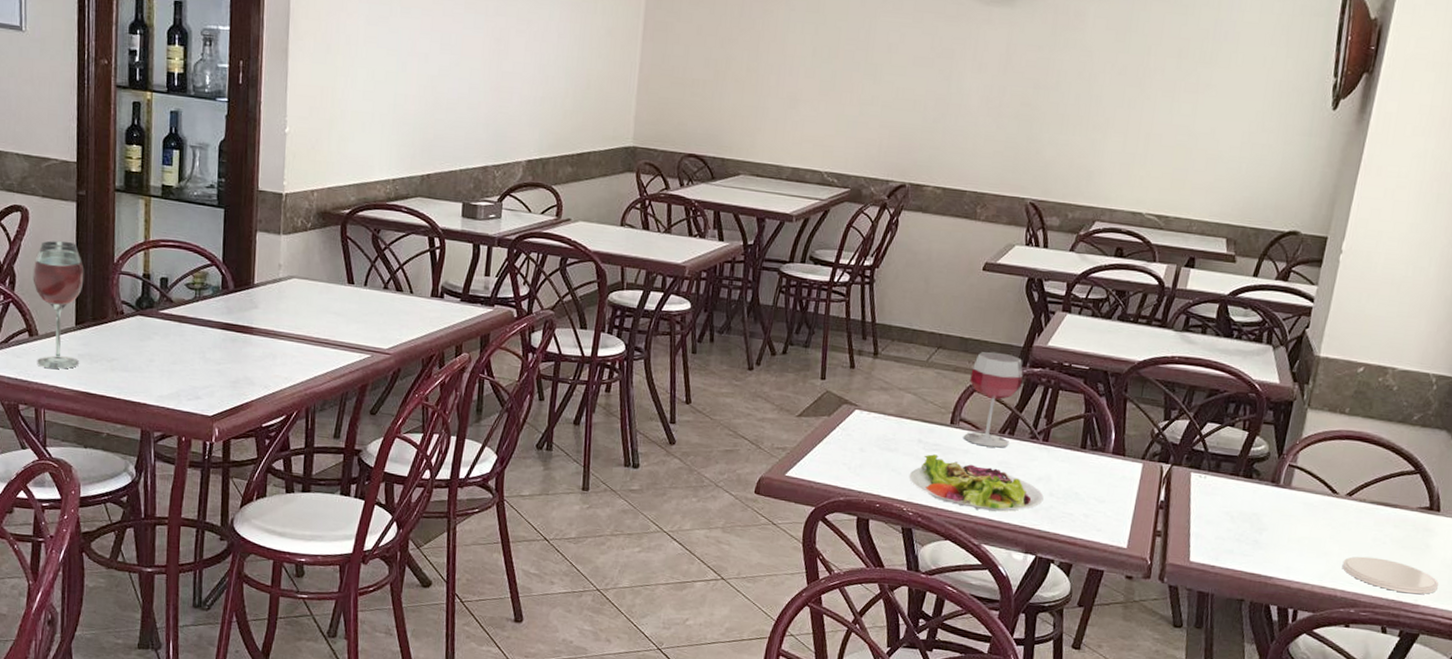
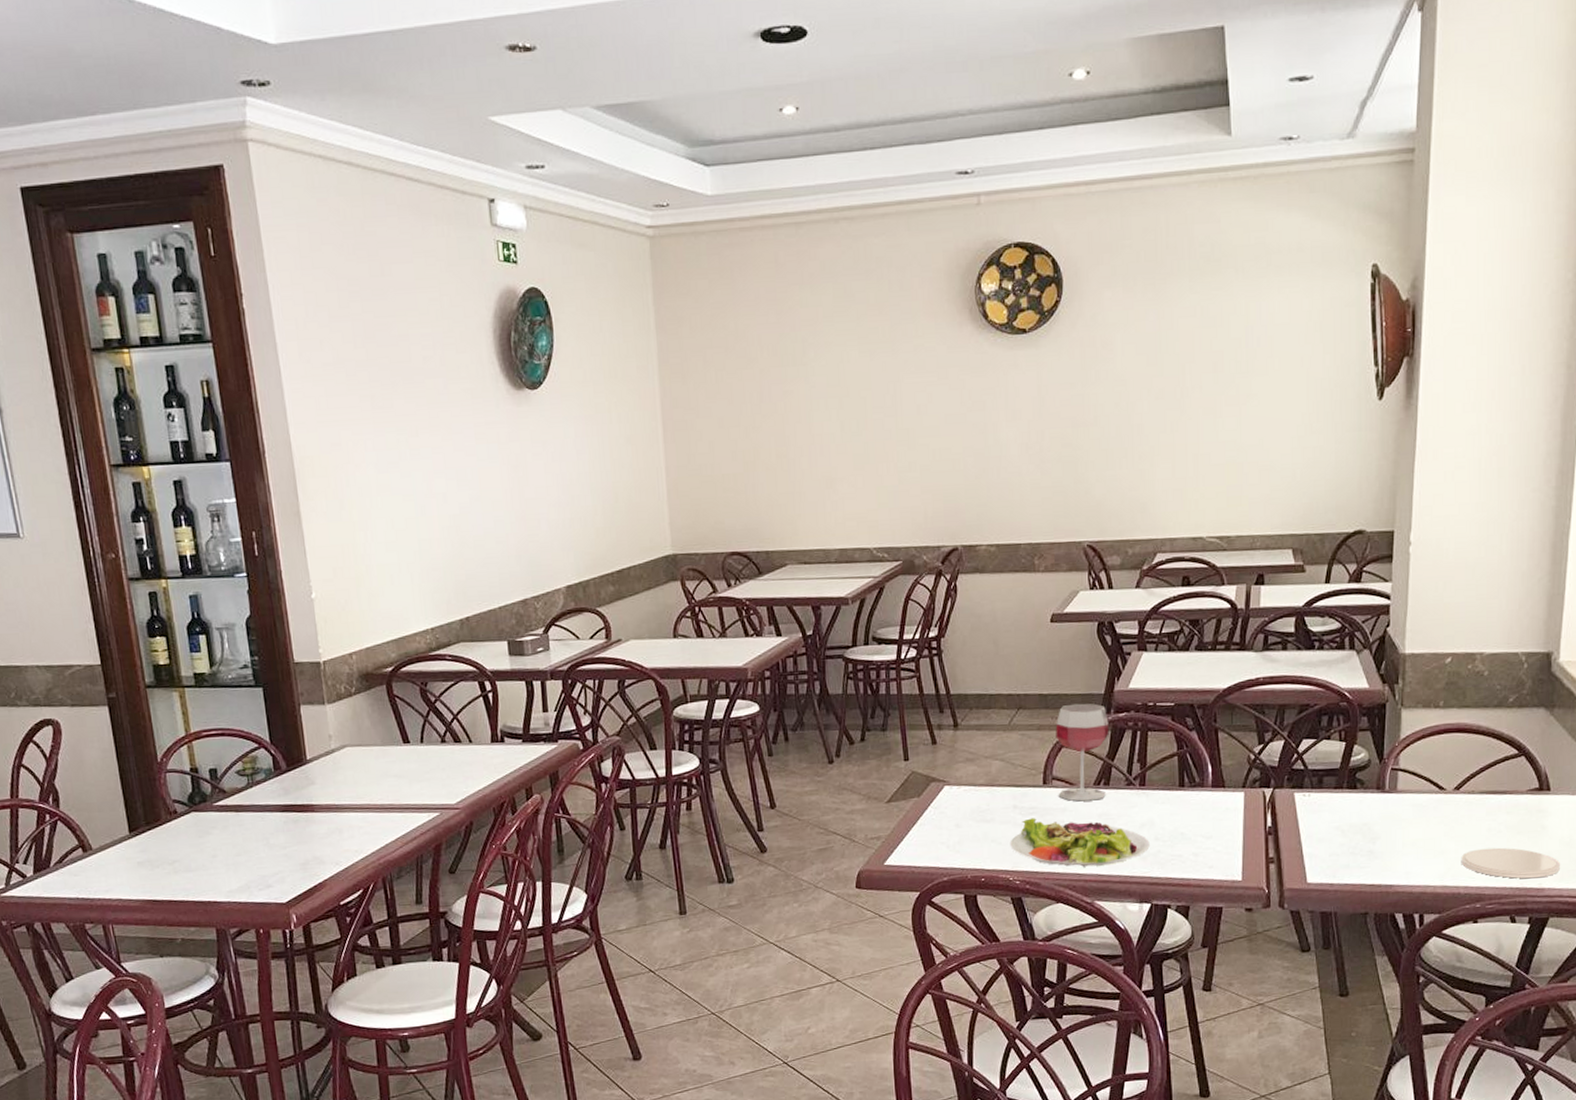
wineglass: present [33,240,84,369] -> none [74,748,140,882]

